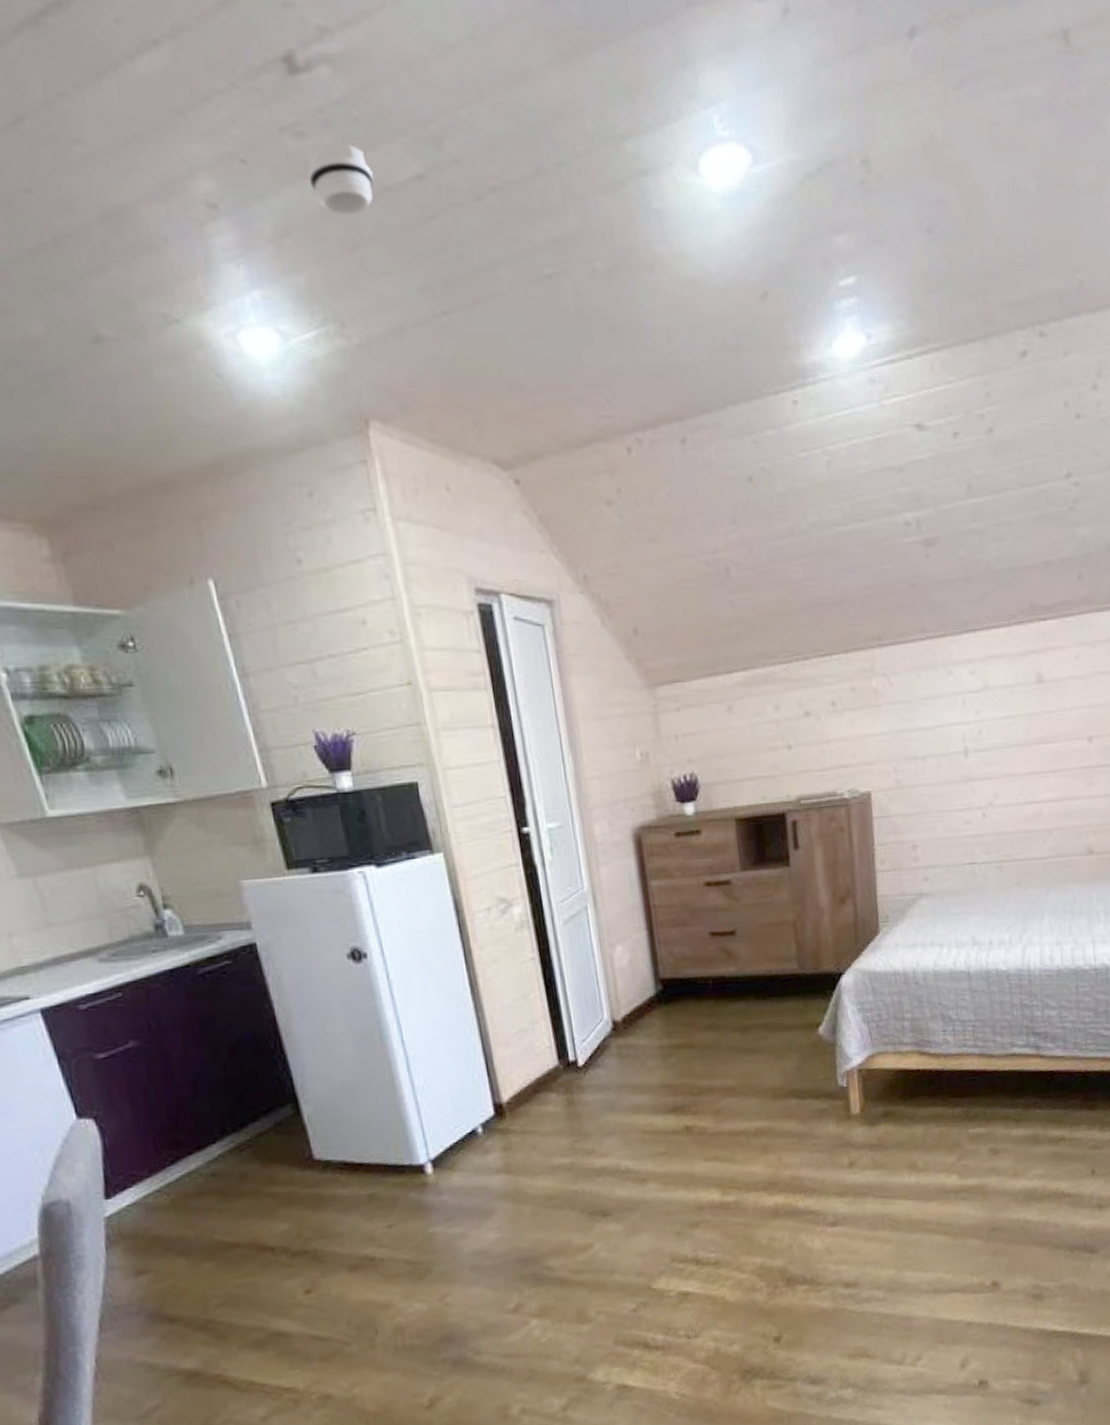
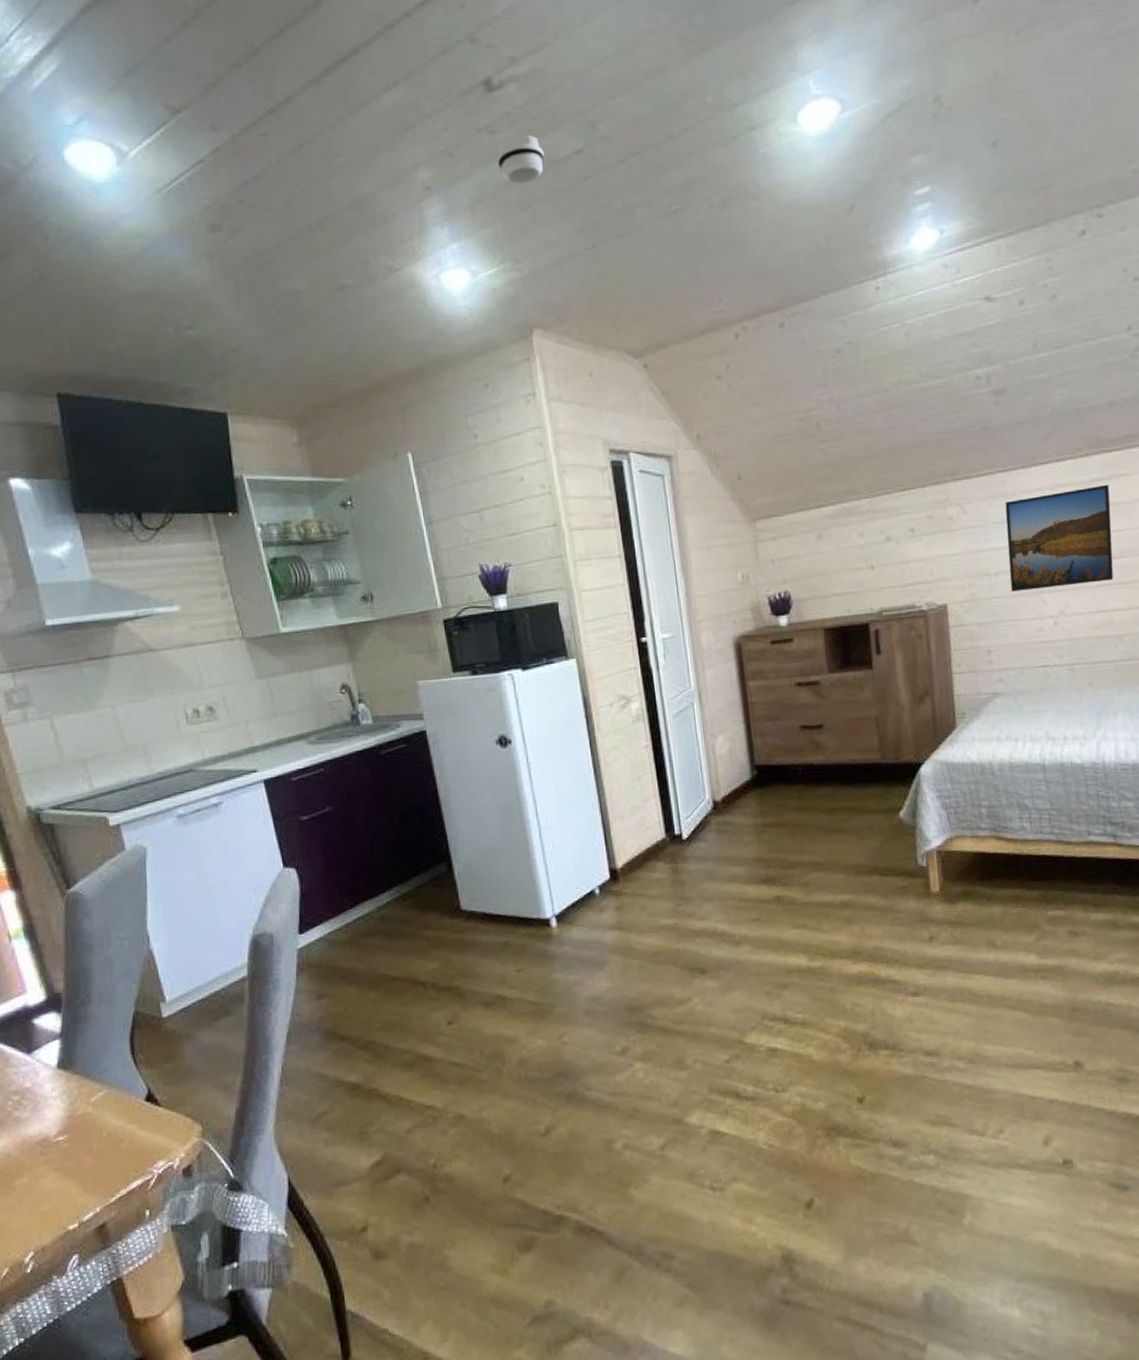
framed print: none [934,657,1045,779] -> present [1005,484,1114,592]

